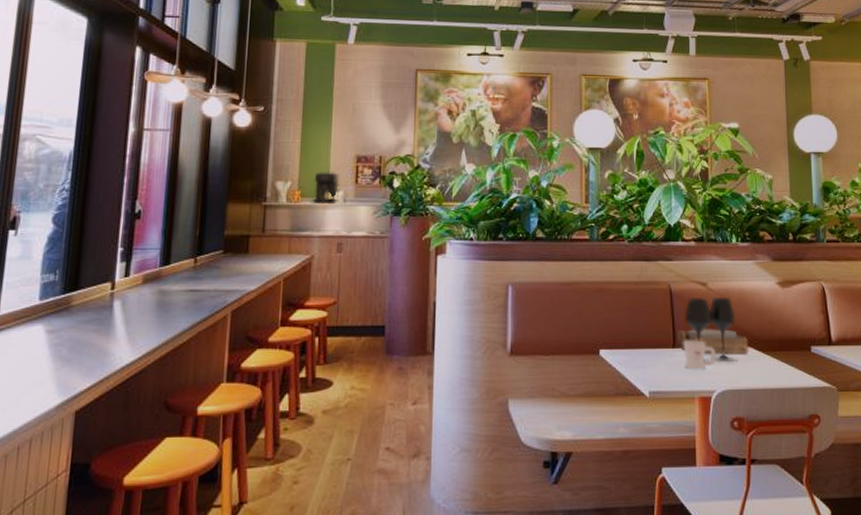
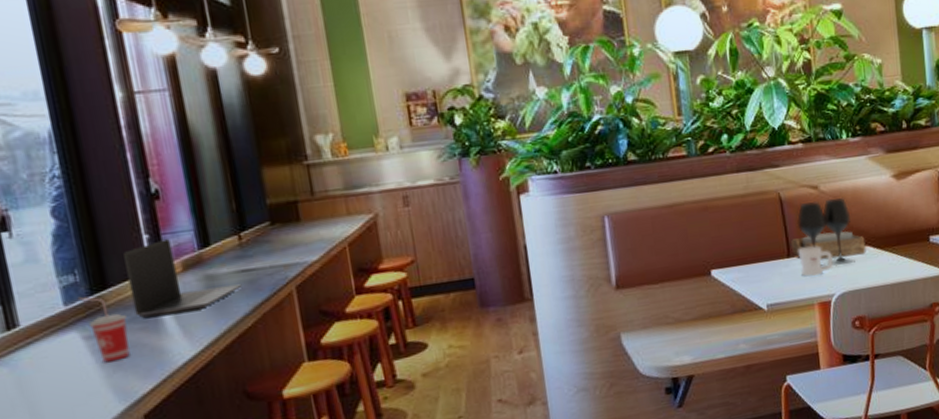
beverage cup: none [51,294,86,357] -> present [77,296,131,363]
laptop computer: none [94,254,187,322] -> present [123,239,242,319]
coffee maker: present [313,172,338,203] -> none [360,116,394,155]

